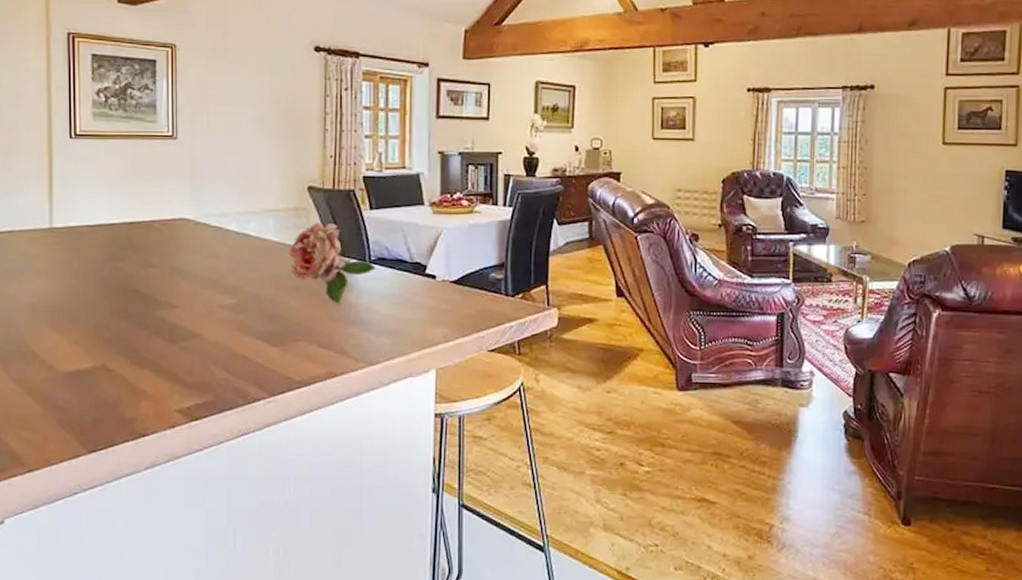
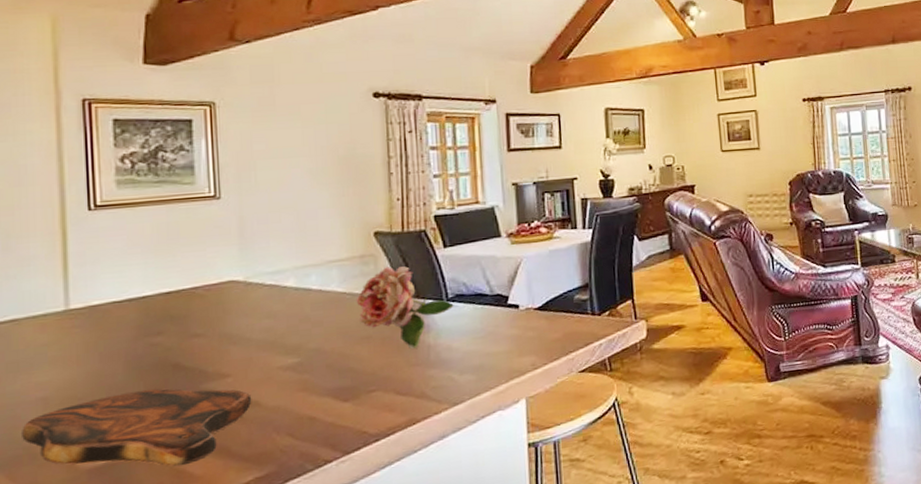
cutting board: none [14,309,196,383] -> present [22,388,252,467]

